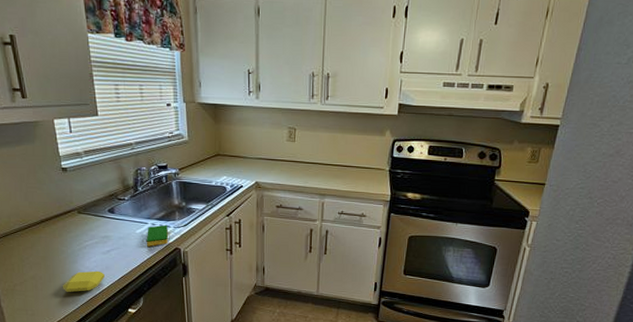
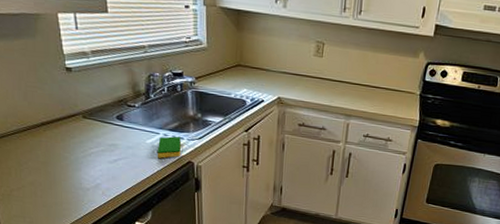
soap bar: present [62,271,105,292] -> none [63,180,111,201]

